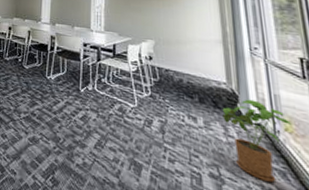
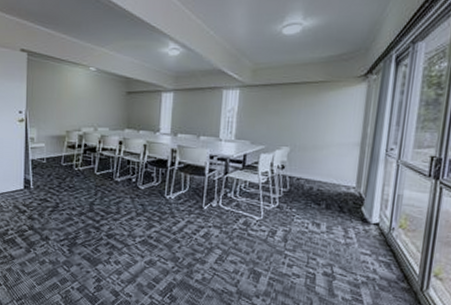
house plant: present [222,99,293,183] -> none [345,201,408,273]

